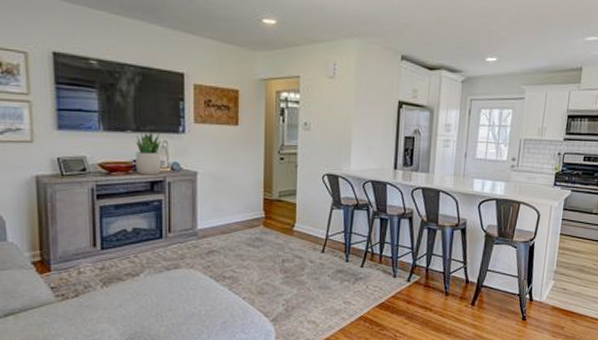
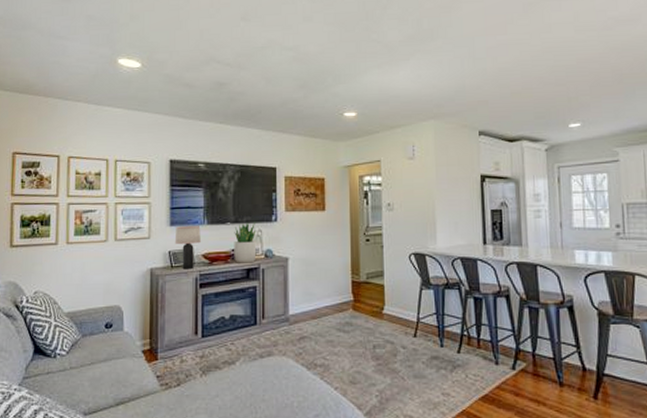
table lamp: none [64,131,96,179] -> present [174,226,201,270]

